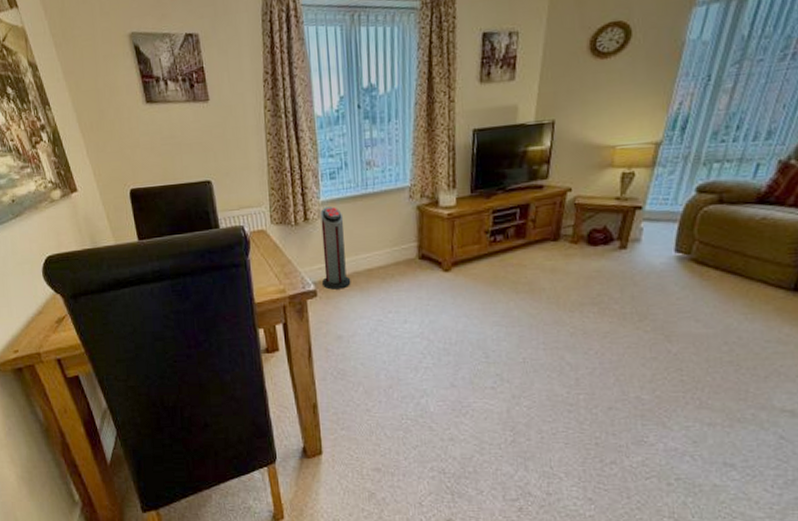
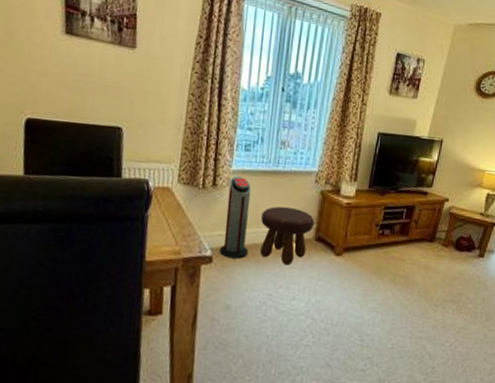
footstool: none [358,228,416,289] -> present [260,206,315,266]

